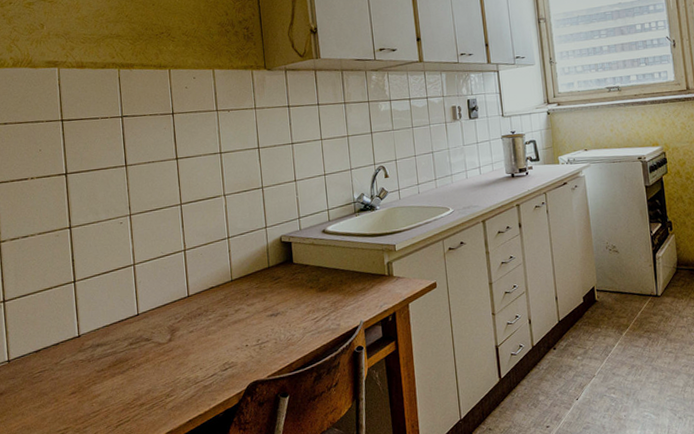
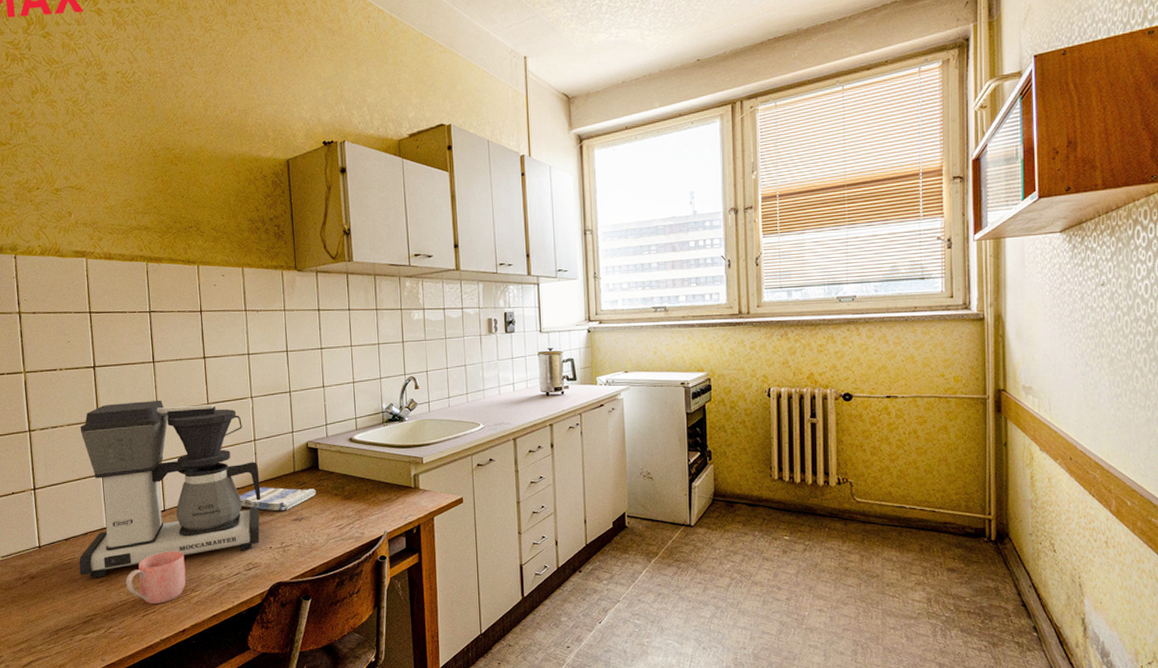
coffee maker: none [49,204,236,391] -> present [78,401,261,578]
mug: none [98,355,161,413] -> present [125,551,186,604]
dish towel: none [214,283,291,308] -> present [239,487,316,511]

